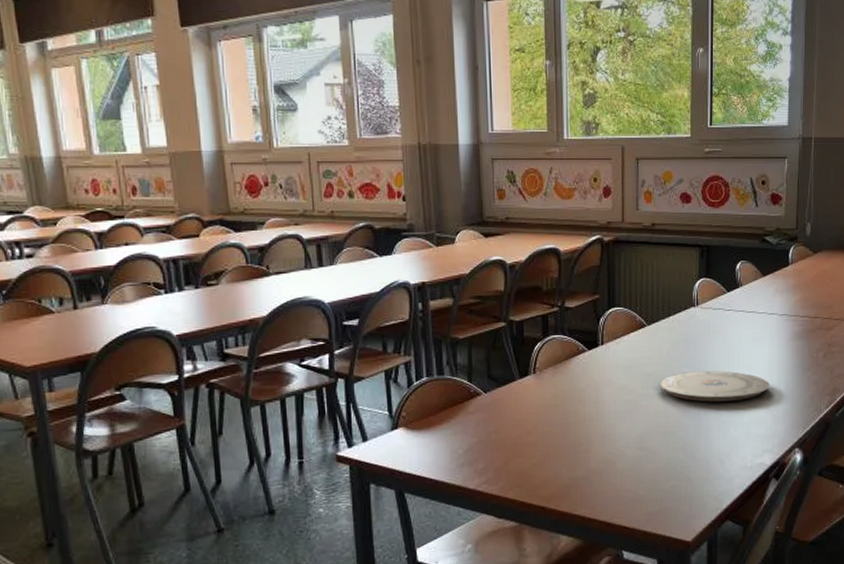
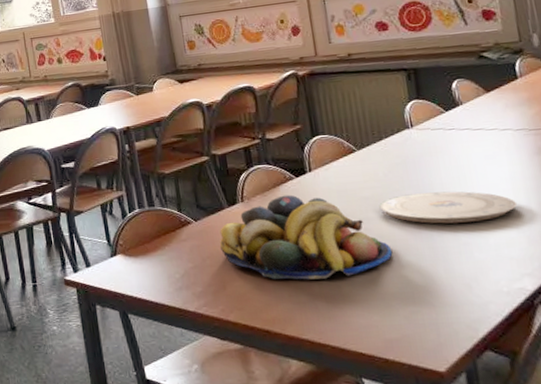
fruit bowl: none [506,368,664,456] -> present [219,194,393,280]

